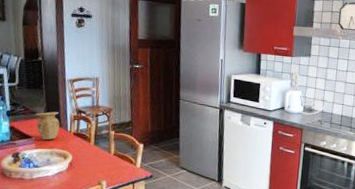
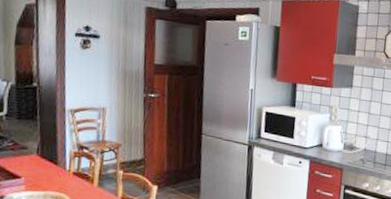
vase: present [35,111,60,141] -> none [26,147,57,181]

